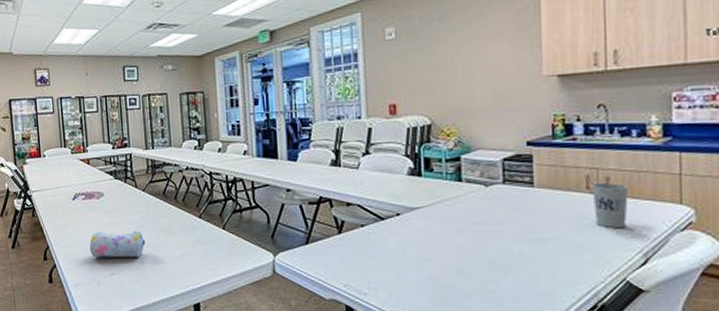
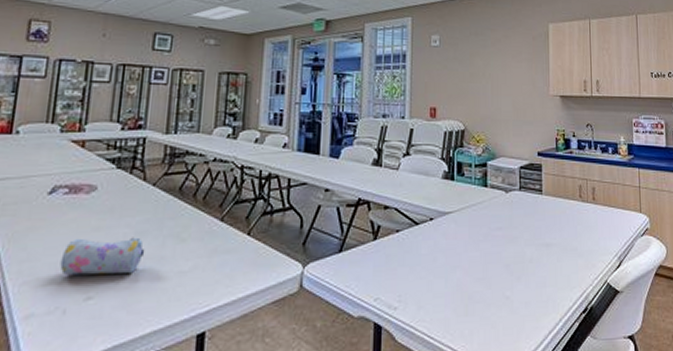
cup: present [591,183,628,229] -> none [583,193,608,234]

